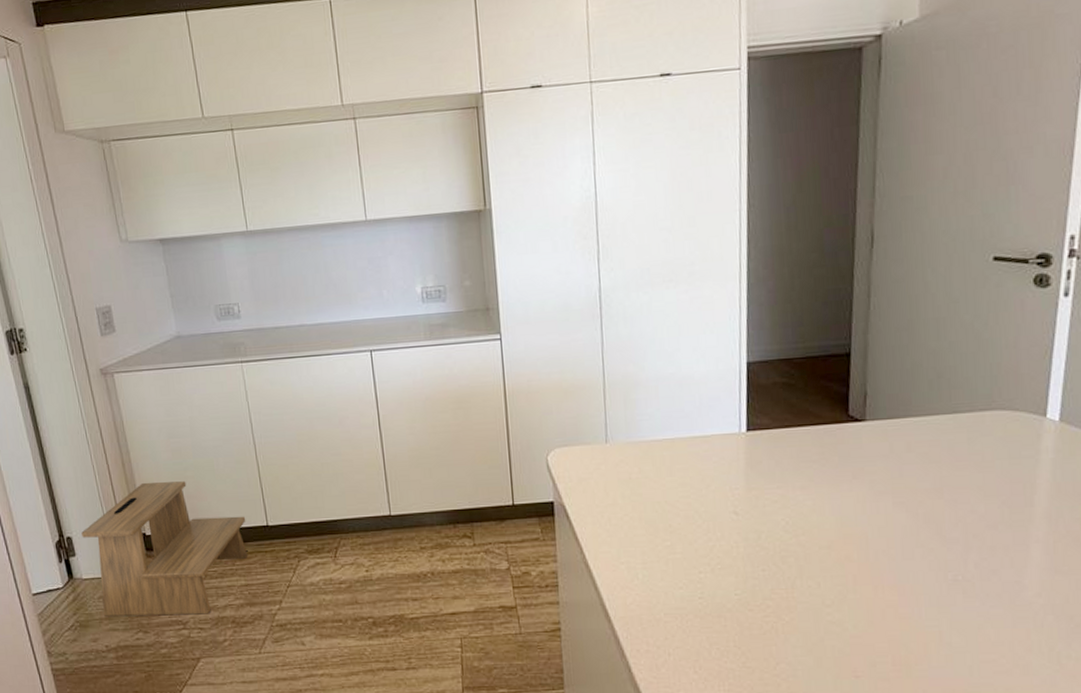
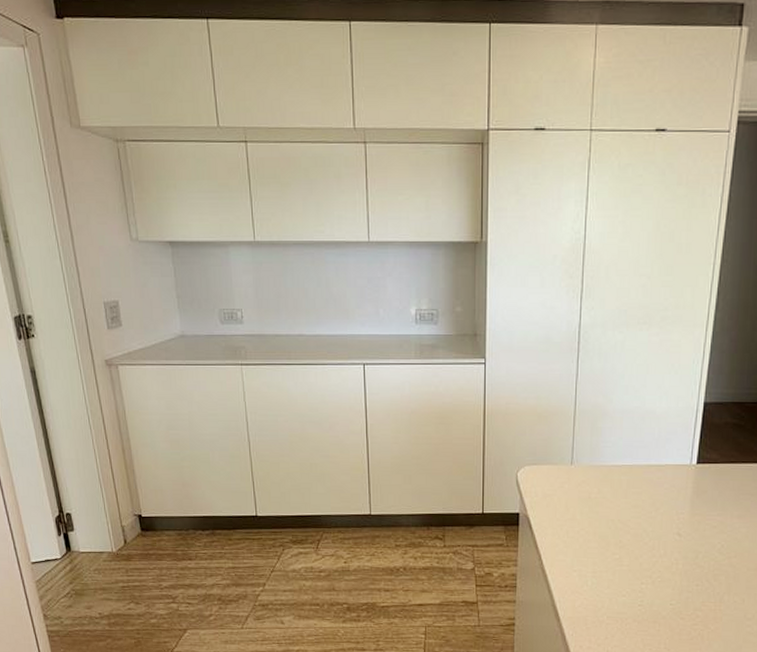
step stool: present [81,481,248,616] -> none [80,468,237,591]

